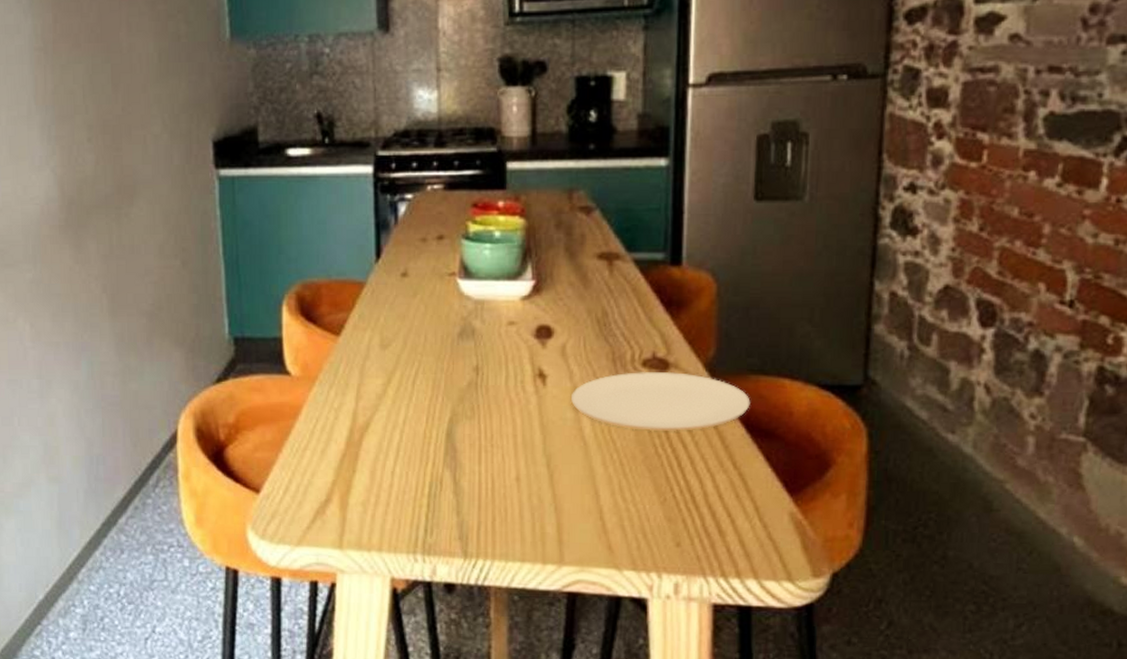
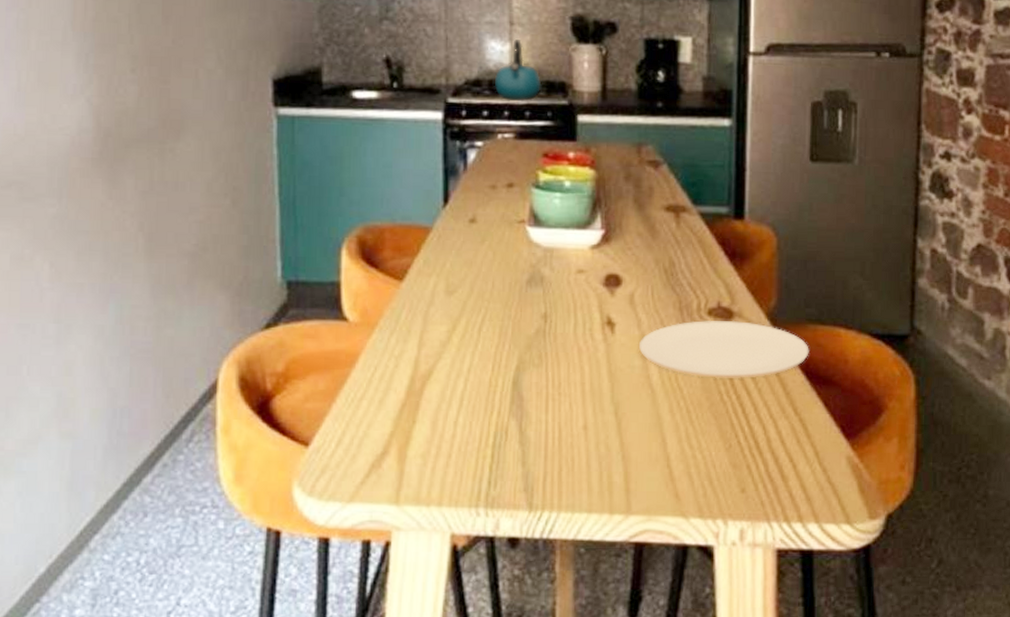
kettle: none [422,86,470,151] -> present [494,39,542,102]

